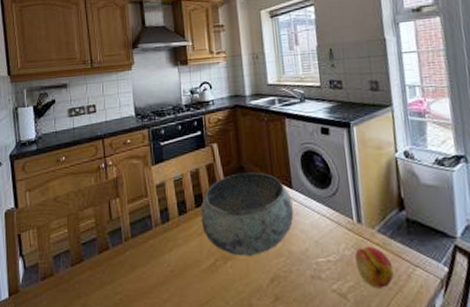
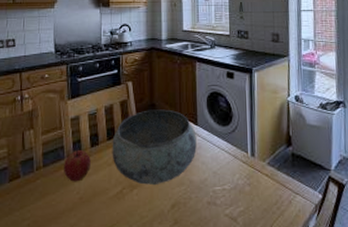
apple: none [152,216,180,254] -> present [64,148,91,182]
fruit: present [355,246,394,289] -> none [247,176,278,213]

